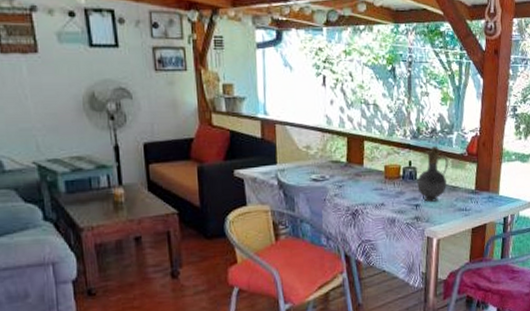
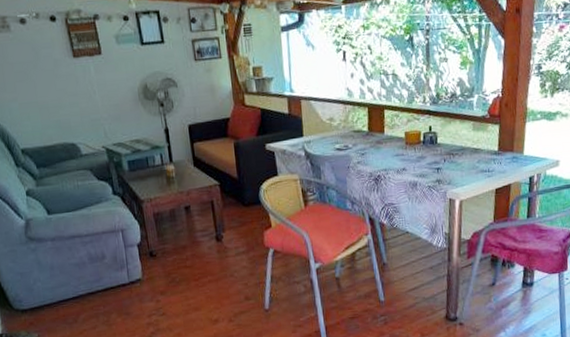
pitcher: present [417,145,449,202] -> none [438,109,470,165]

